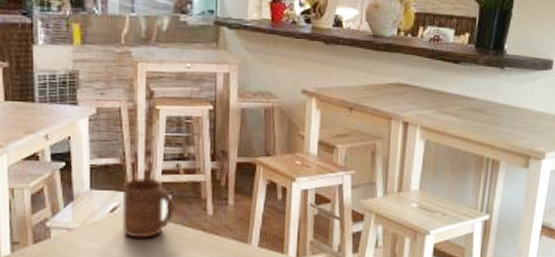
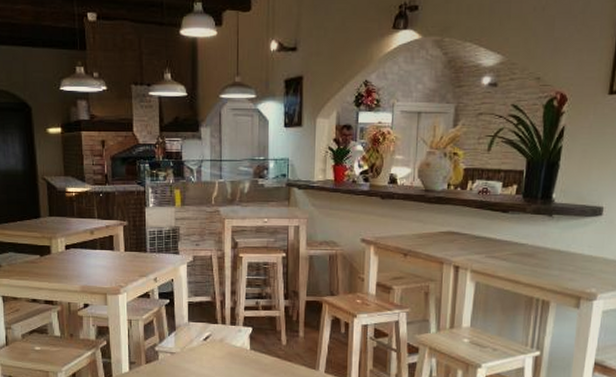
cup: present [121,179,175,238] -> none [213,313,255,362]

